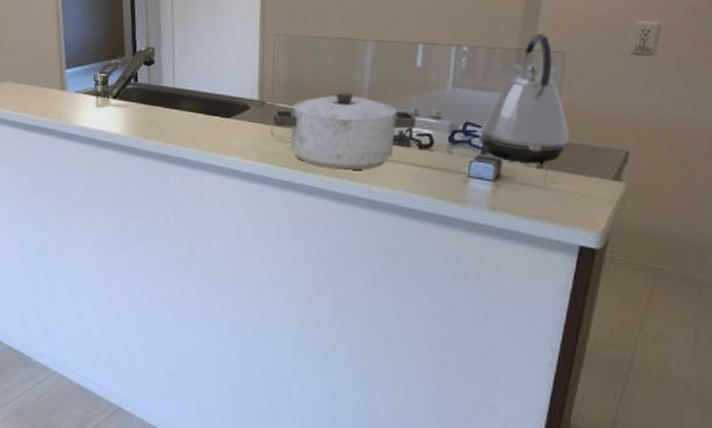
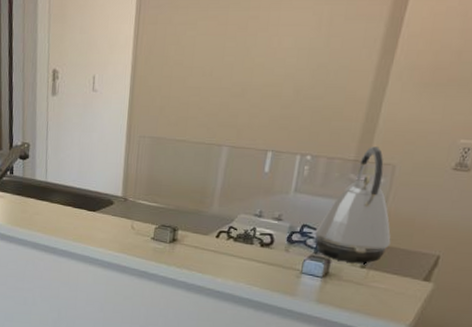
cooking pot: present [273,91,416,171] -> none [134,191,260,264]

